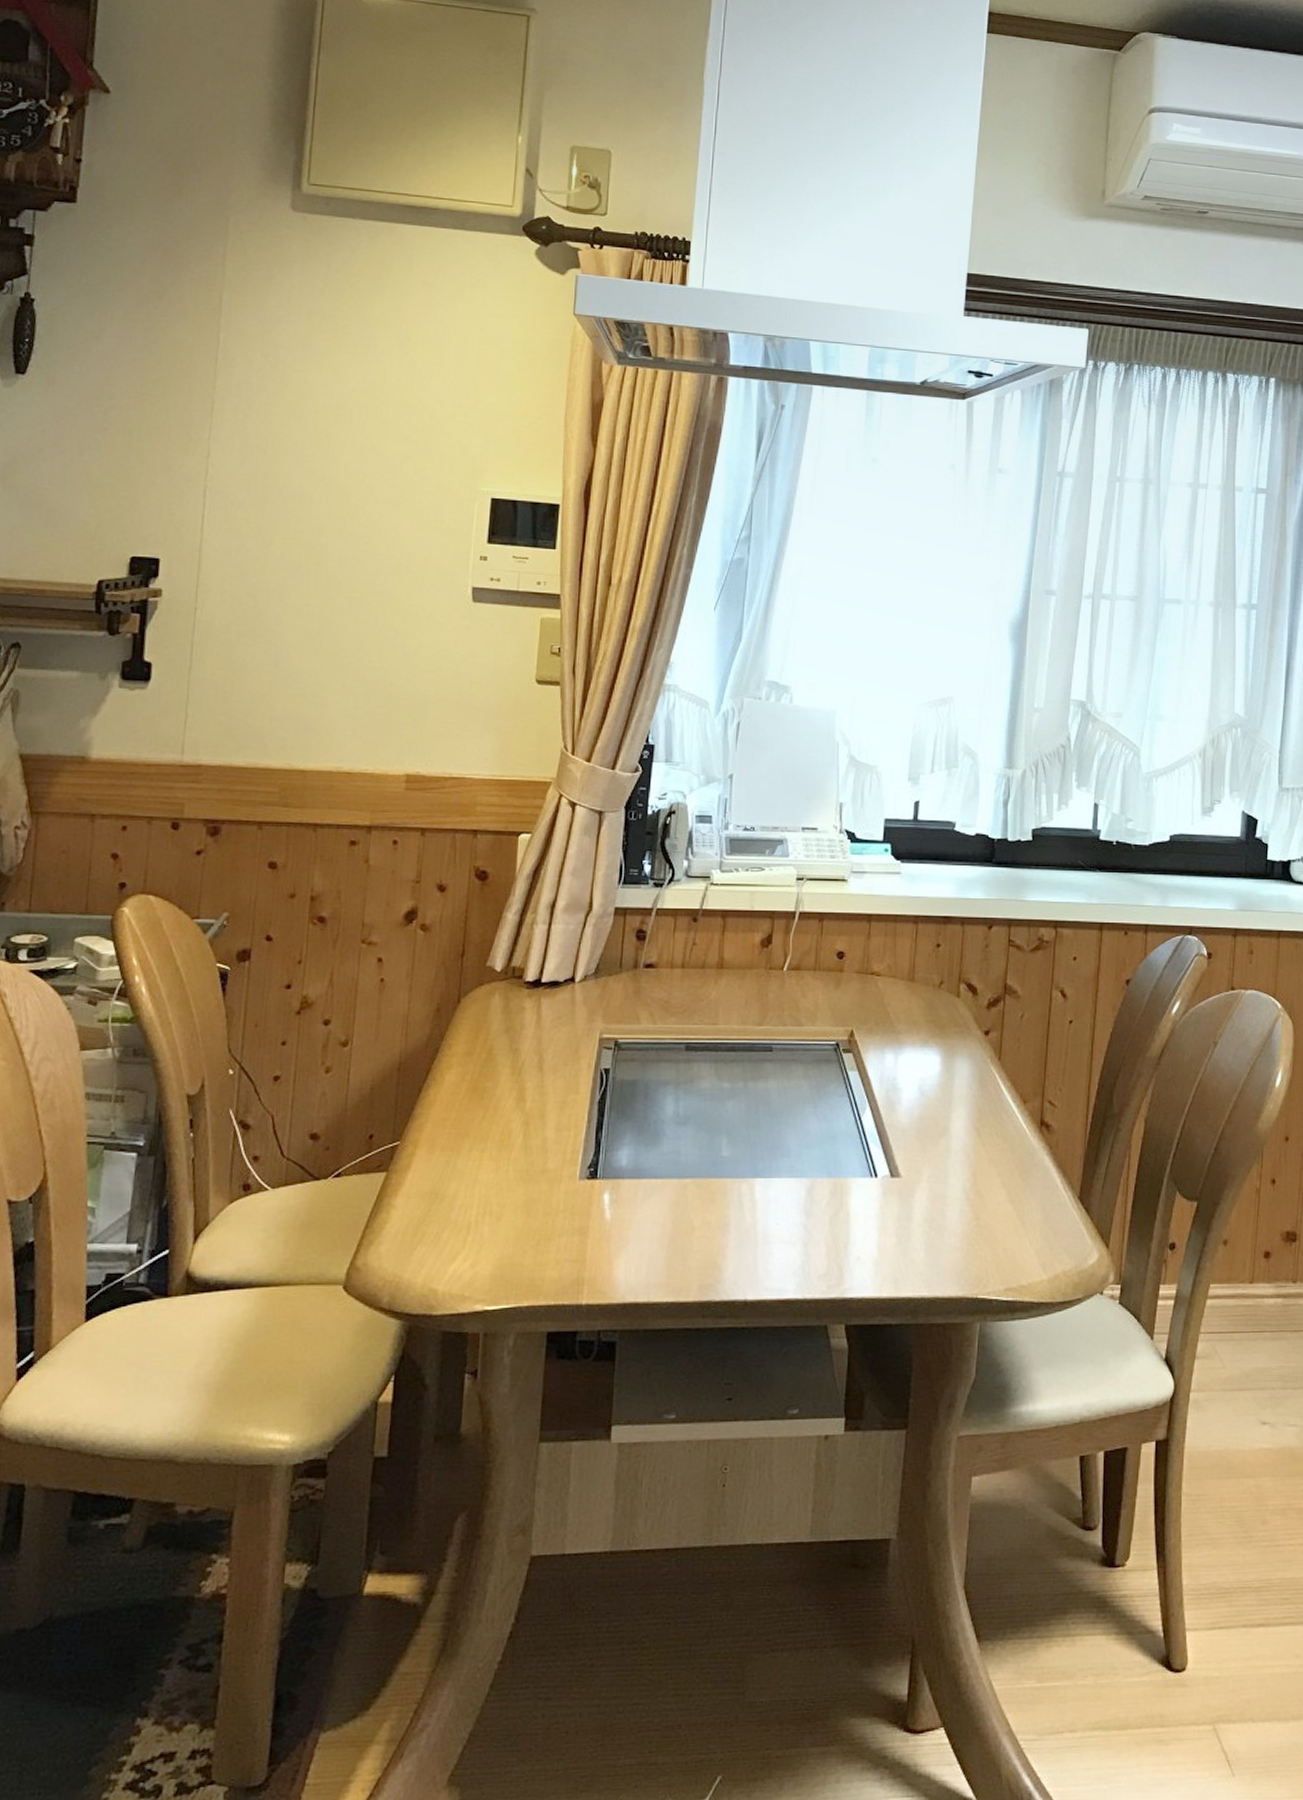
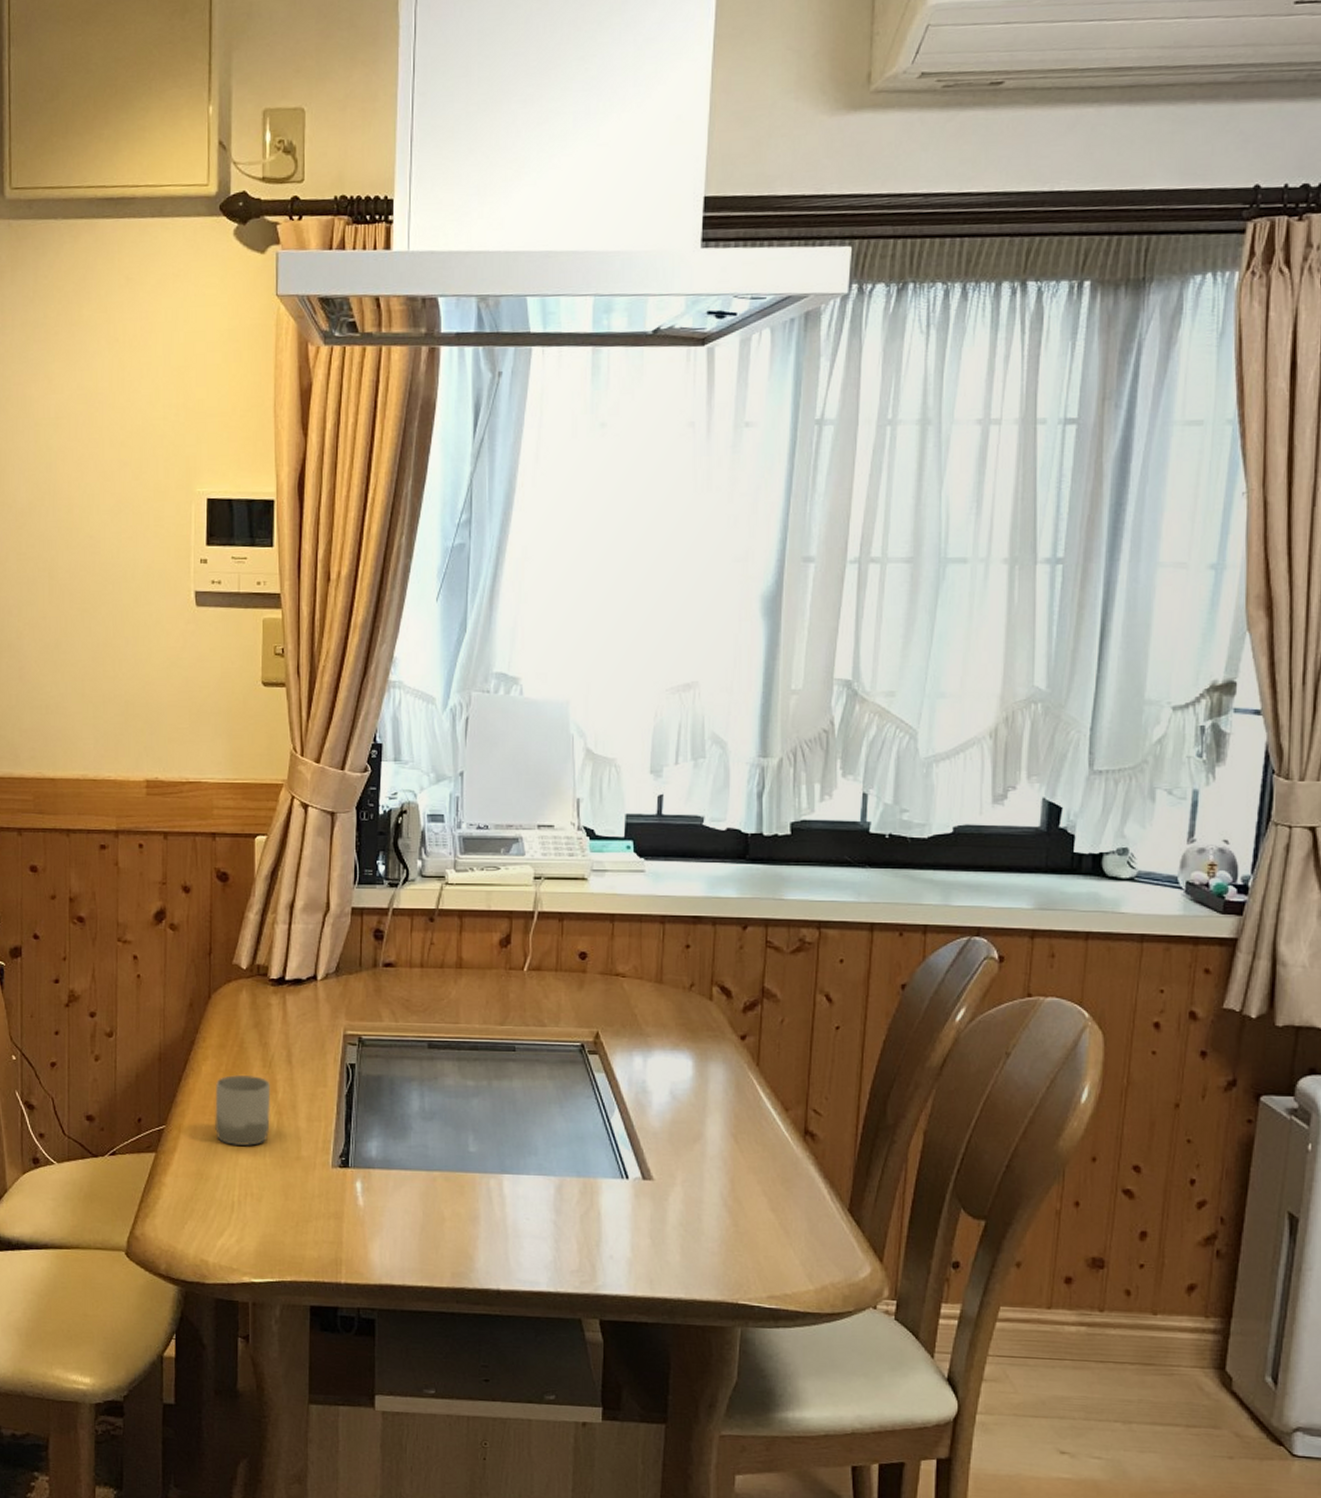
cup: none [455,1083,519,1161] -> present [215,1074,271,1147]

